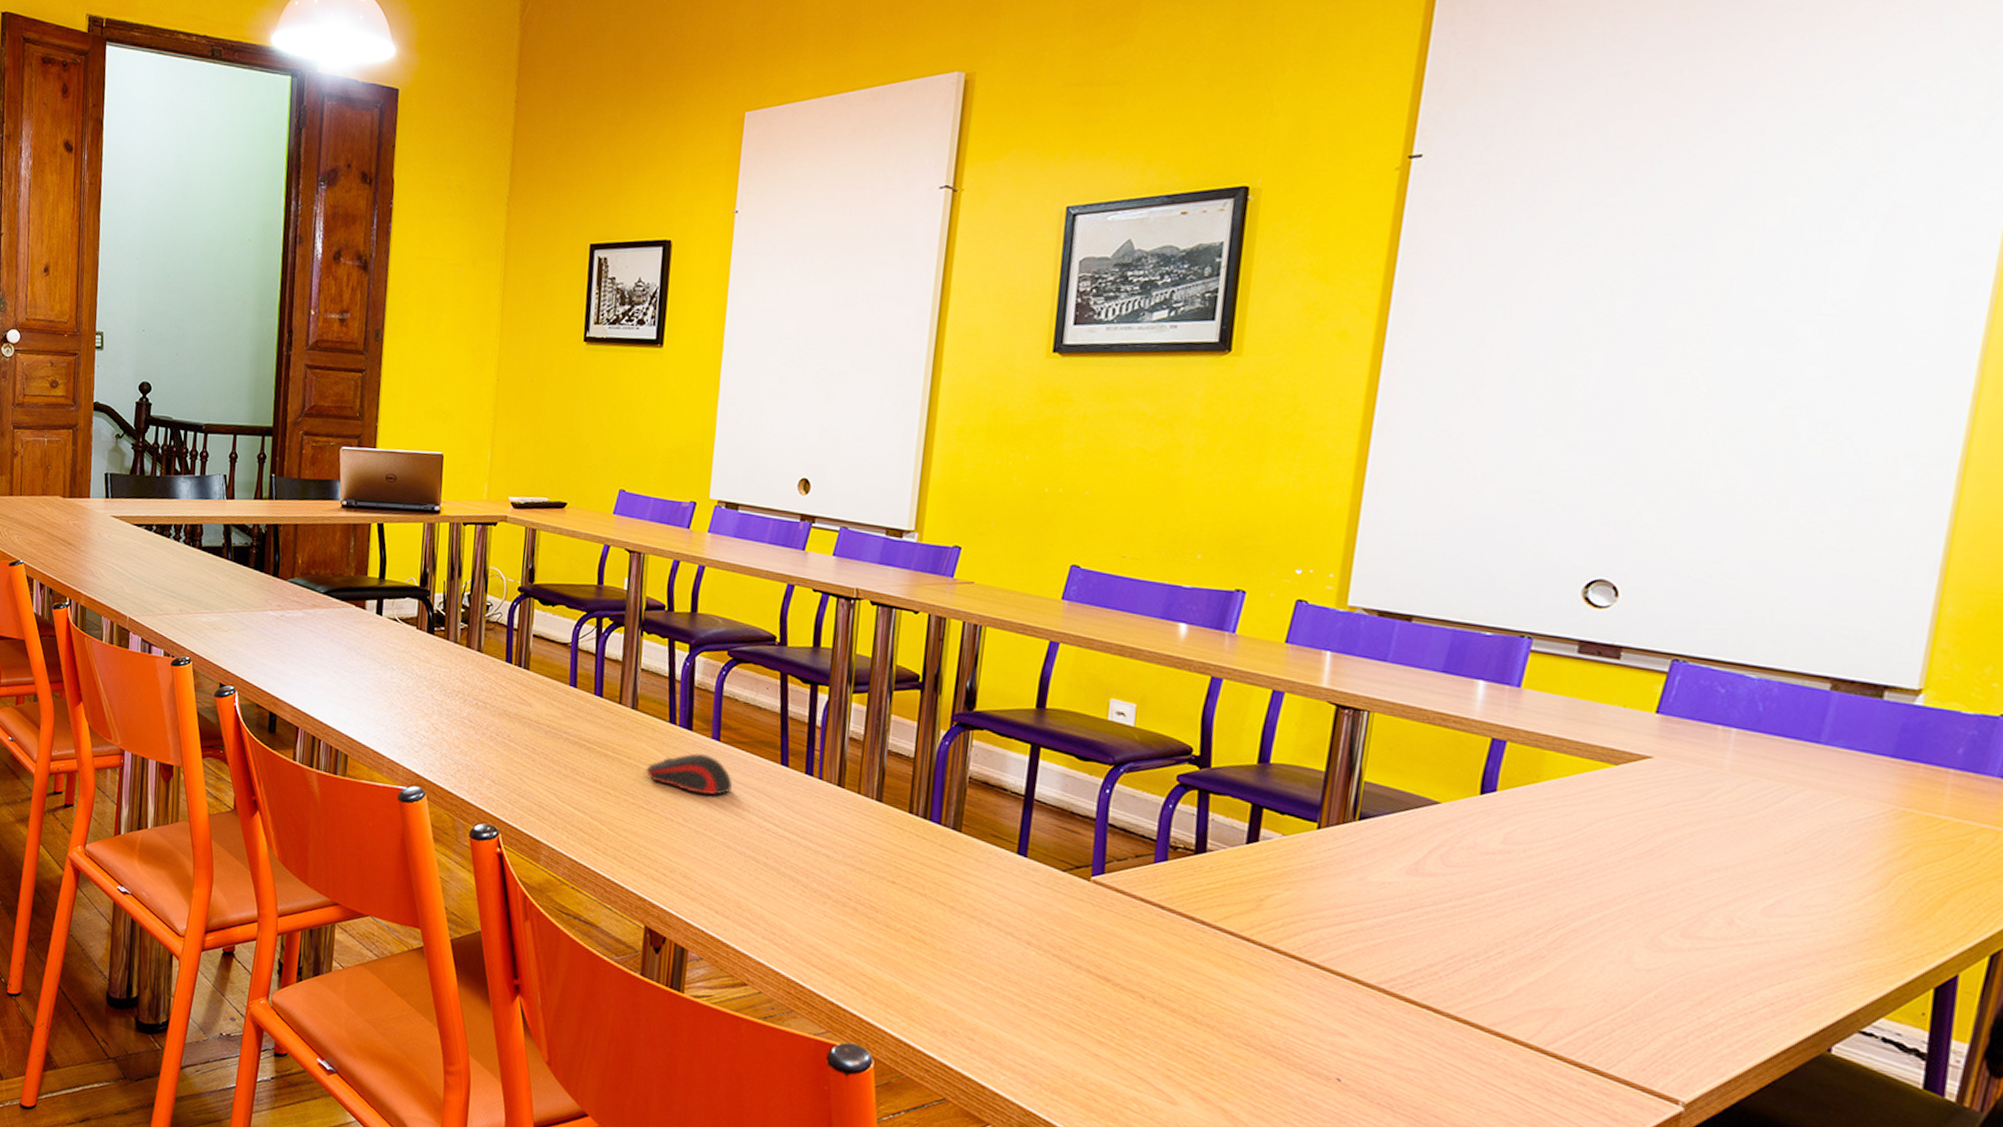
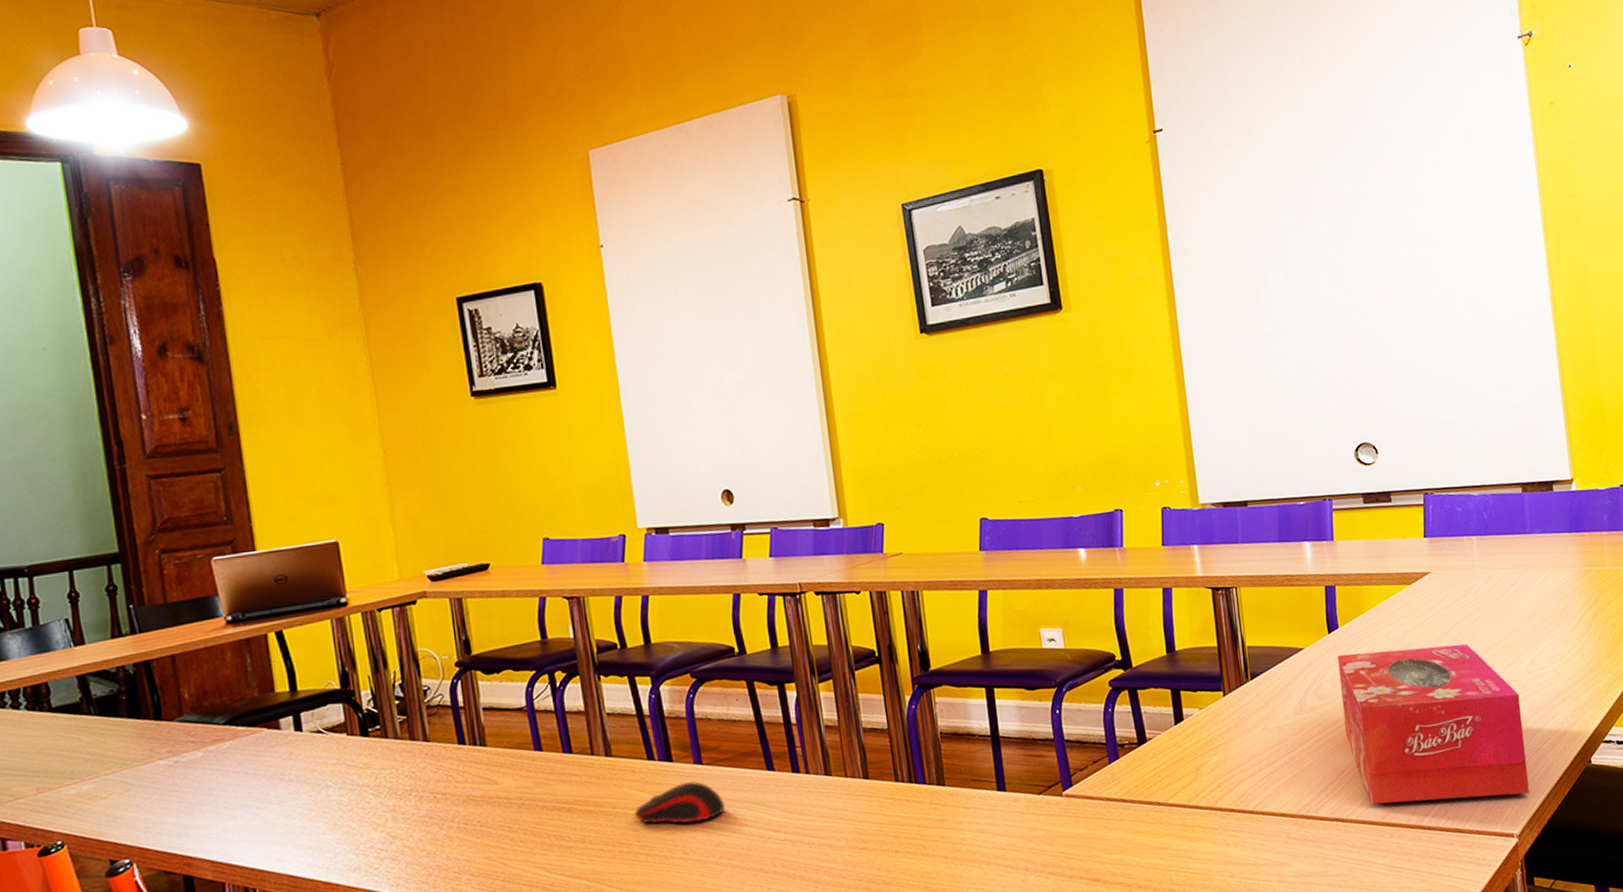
tissue box: none [1469,822,1743,1060] -> present [1337,644,1529,804]

